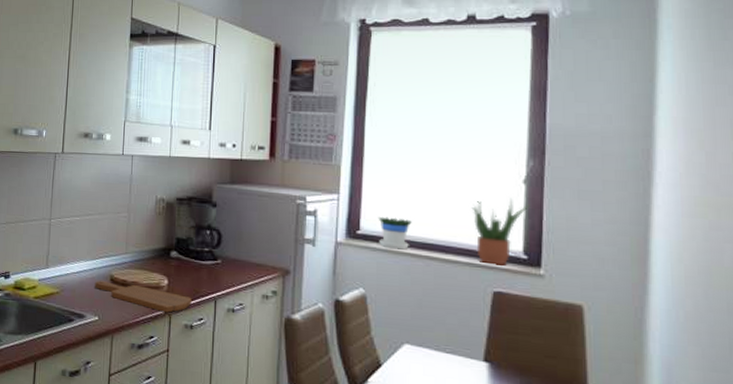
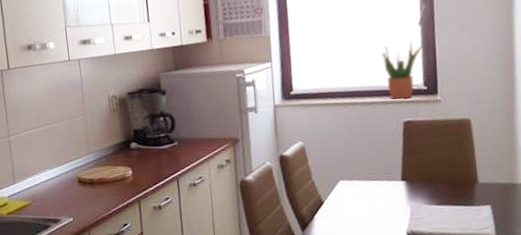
cutting board: present [95,281,192,313] -> none [64,180,157,200]
flowerpot: present [378,216,412,251] -> none [306,74,335,103]

